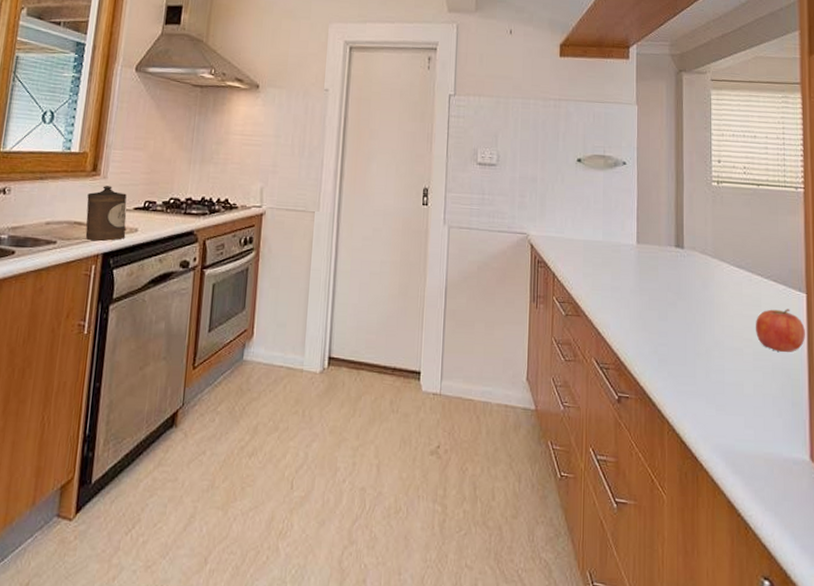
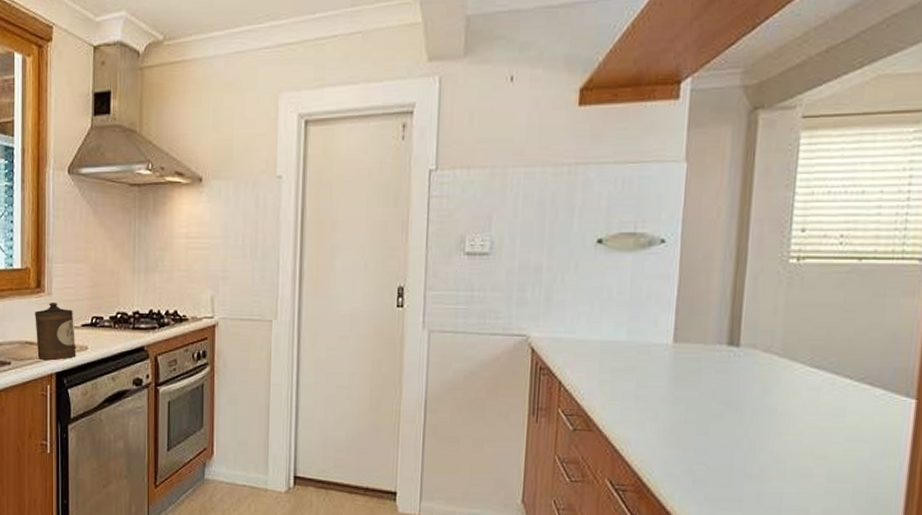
fruit: present [755,309,805,353] -> none [833,419,908,474]

